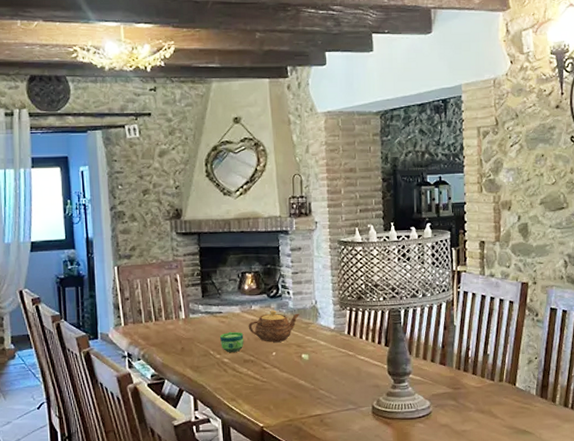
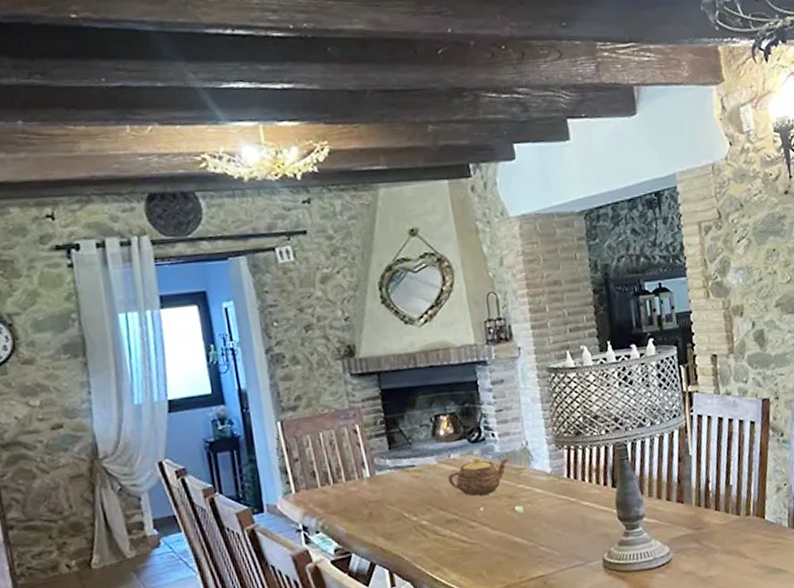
cup: present [220,331,244,352] -> none [415,487,445,513]

